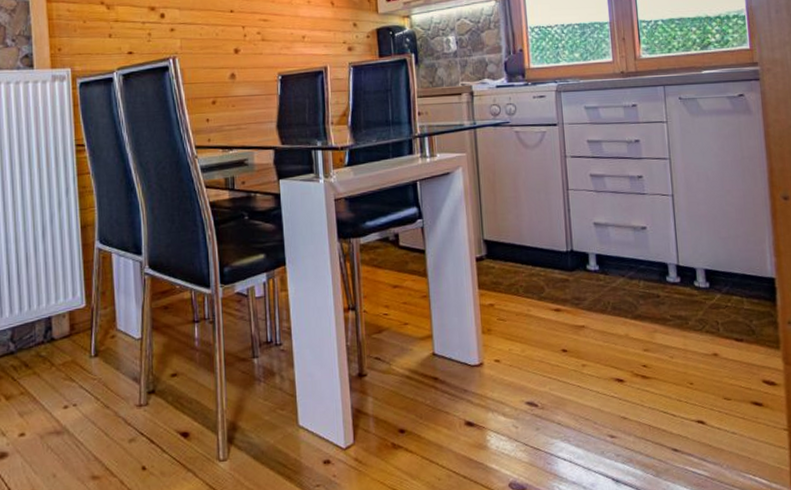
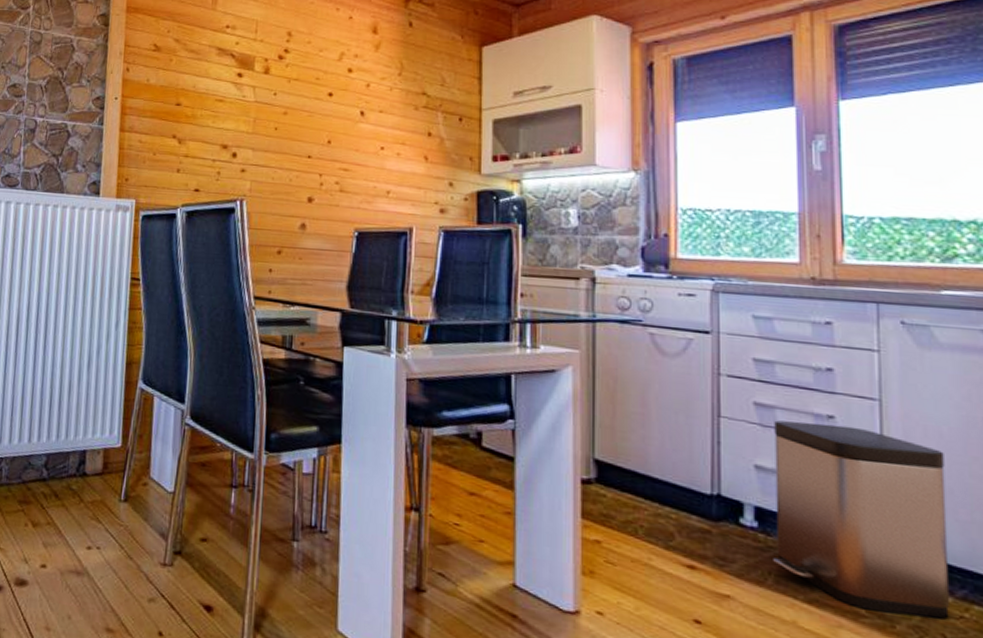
pedal bin: none [604,181,720,315] -> present [771,420,951,620]

